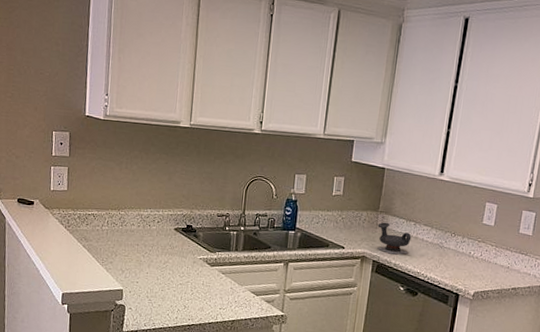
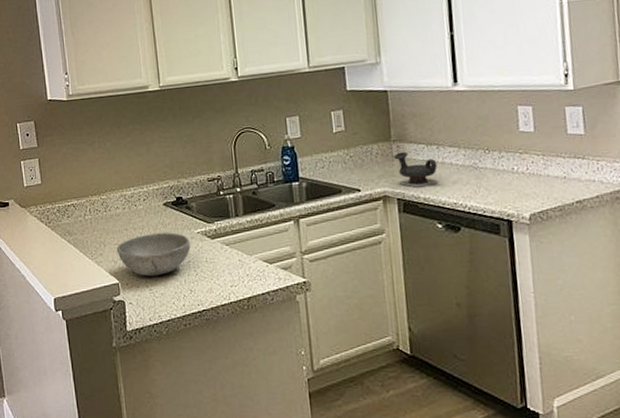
bowl: none [125,252,192,290] -> present [116,232,191,277]

